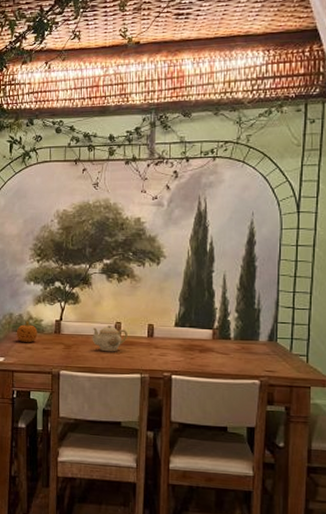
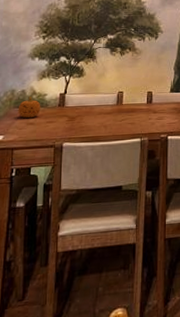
teapot: present [92,325,127,352] -> none [95,95,129,120]

